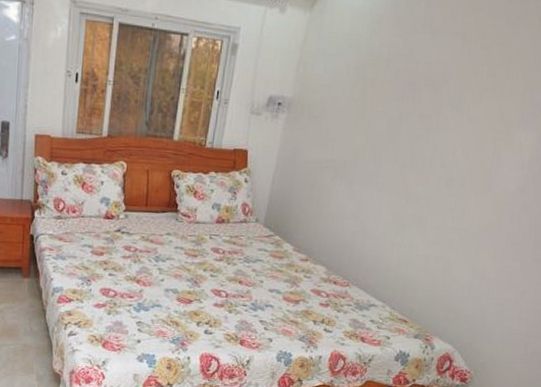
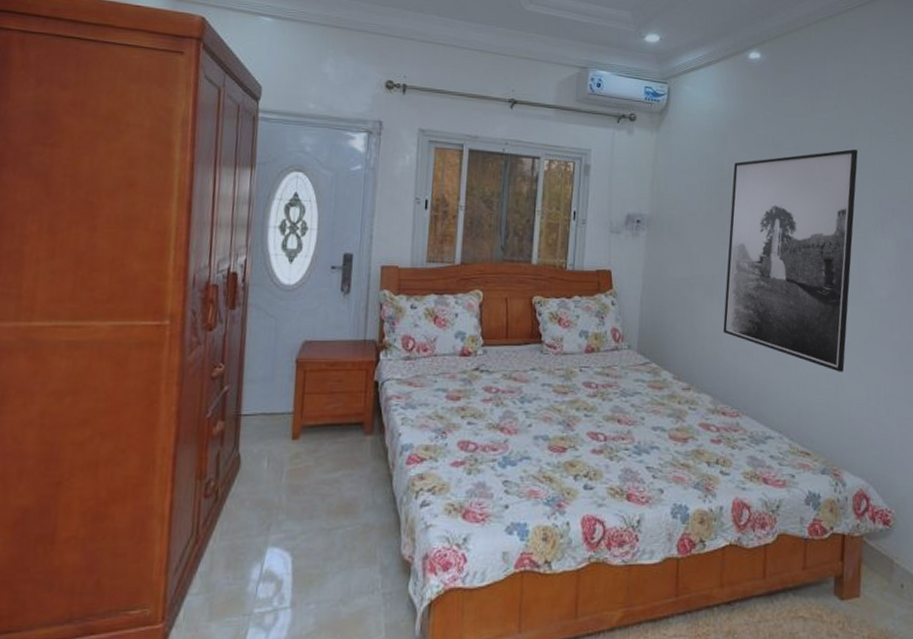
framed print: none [346,37,520,256] -> present [723,149,858,372]

